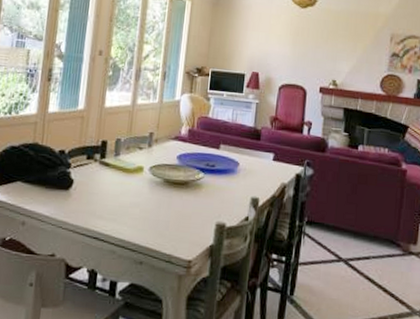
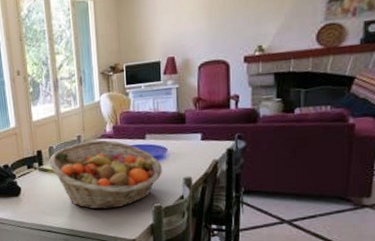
fruit basket: none [112,140,231,221] -> present [48,139,162,210]

